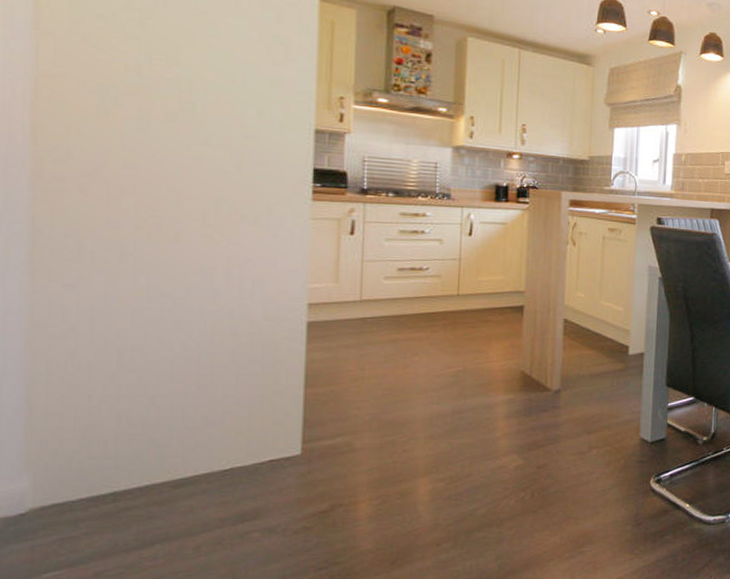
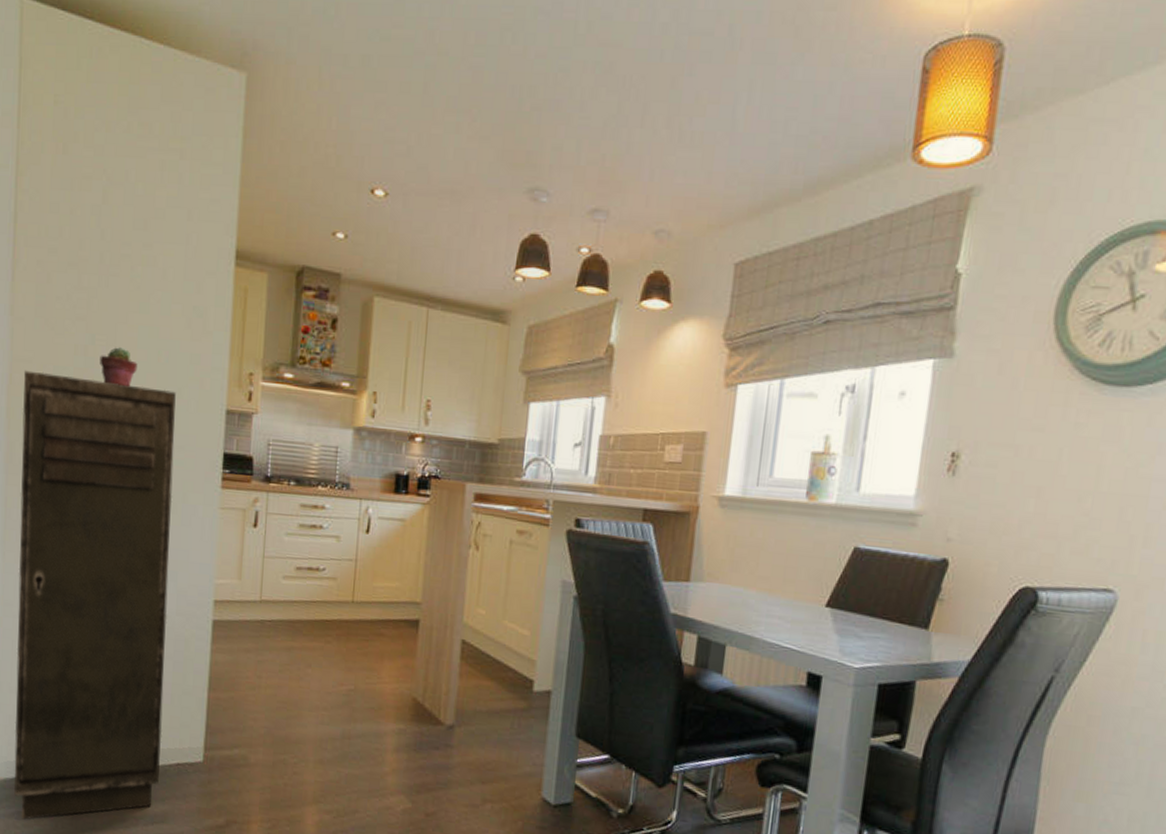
storage cabinet: none [53,86,256,545] -> present [14,370,176,820]
potted succulent: none [158,67,207,105] -> present [100,347,138,386]

